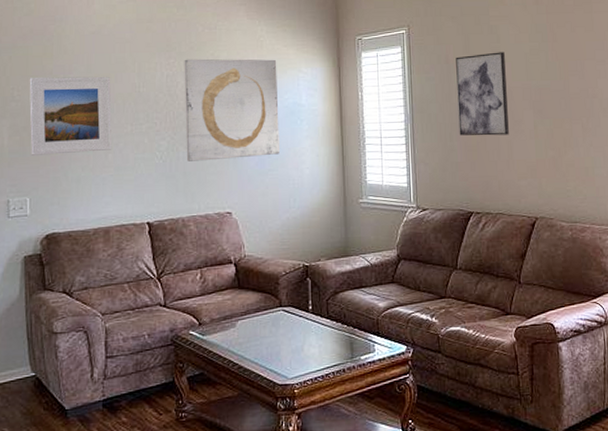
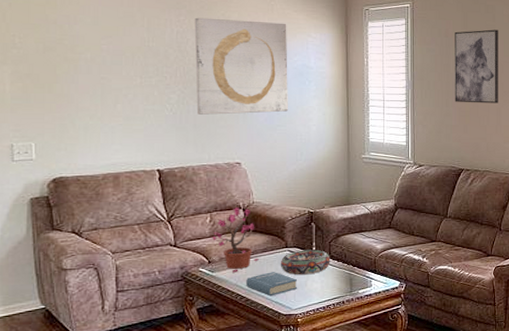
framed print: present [29,76,112,155] -> none [31,26,121,102]
potted plant: none [201,262,252,336] -> present [211,208,259,273]
book: none [238,335,294,363] -> present [246,272,298,297]
decorative bowl: none [274,308,329,339] -> present [280,249,330,275]

